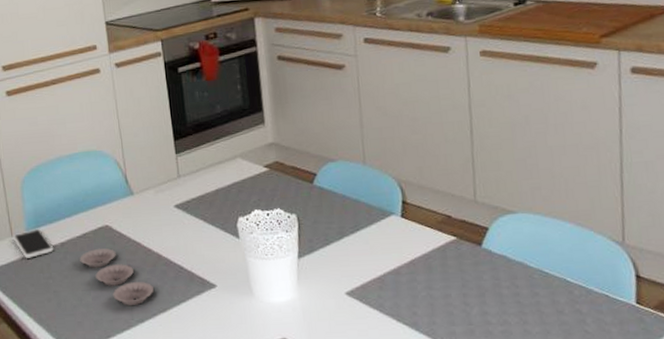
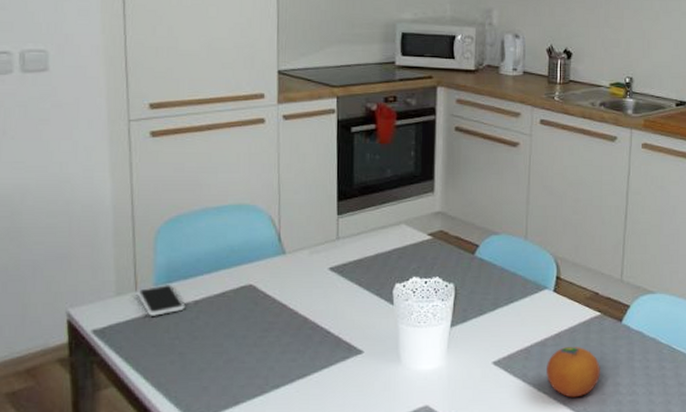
plate: present [79,248,154,305] -> none [214,309,295,370]
fruit: none [403,274,464,328] -> present [546,347,600,398]

